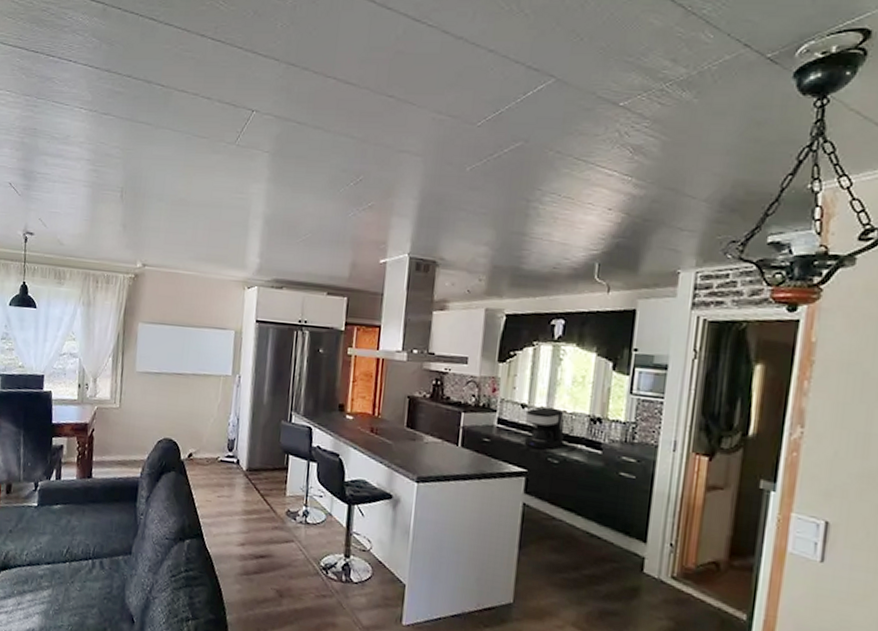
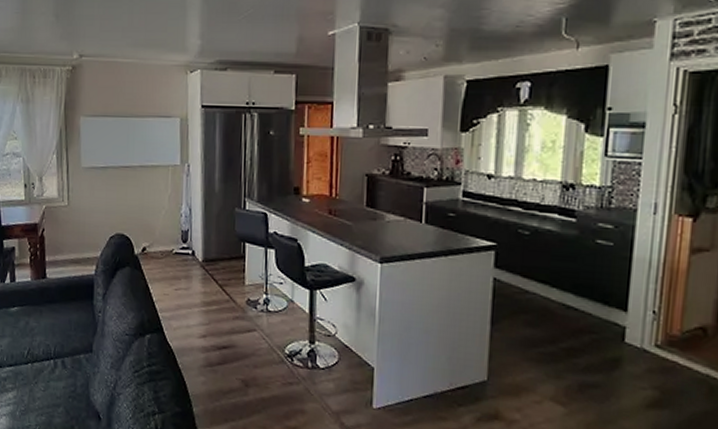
coffee maker: present [518,407,580,454] -> none [486,176,553,225]

